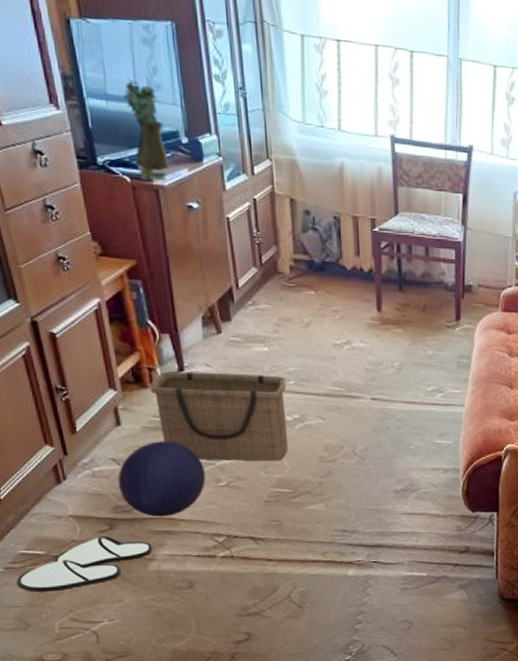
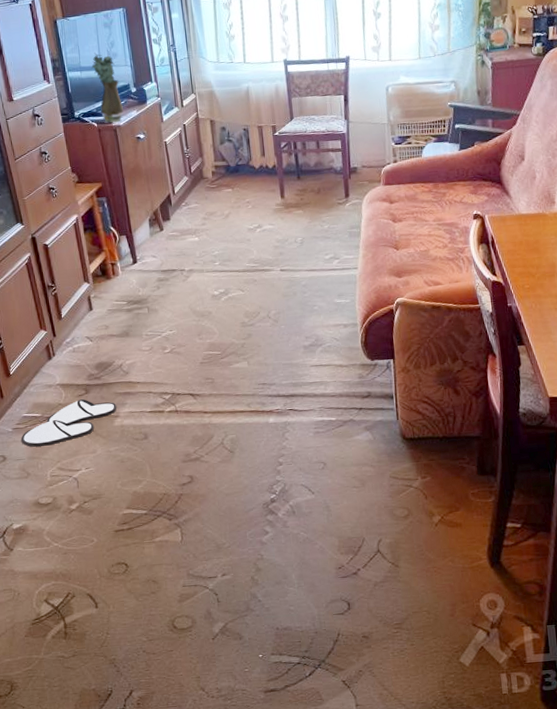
ball: present [117,441,206,517] -> none [91,319,155,381]
basket: present [150,371,289,461] -> none [113,259,217,332]

